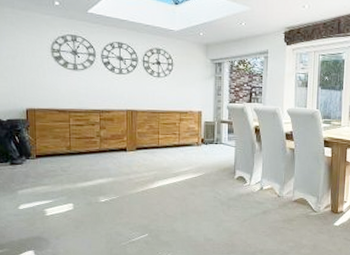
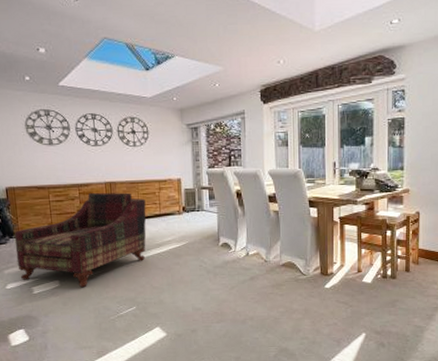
armchair: none [31,119,165,212] -> present [14,192,147,288]

